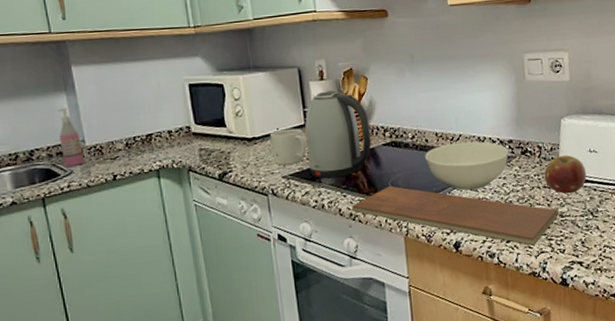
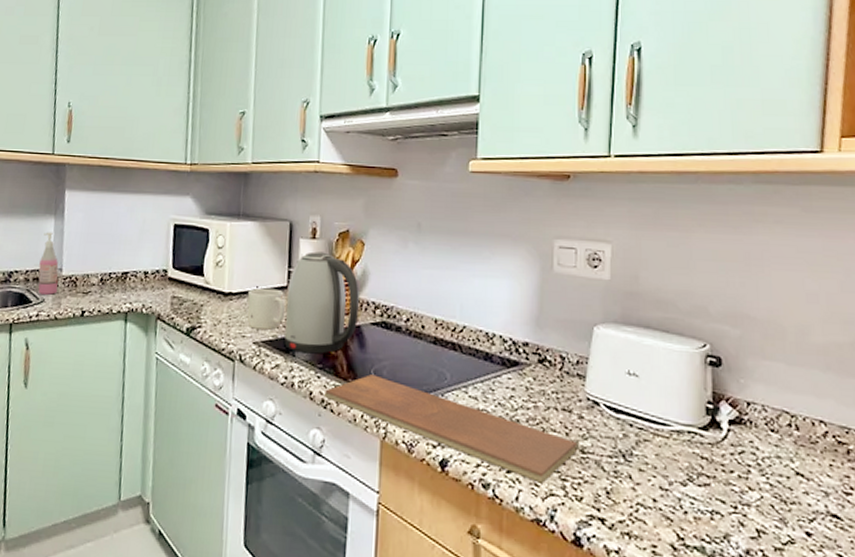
bowl: present [425,141,509,191] -> none [419,335,523,398]
fruit: present [544,155,587,194] -> none [565,373,622,425]

